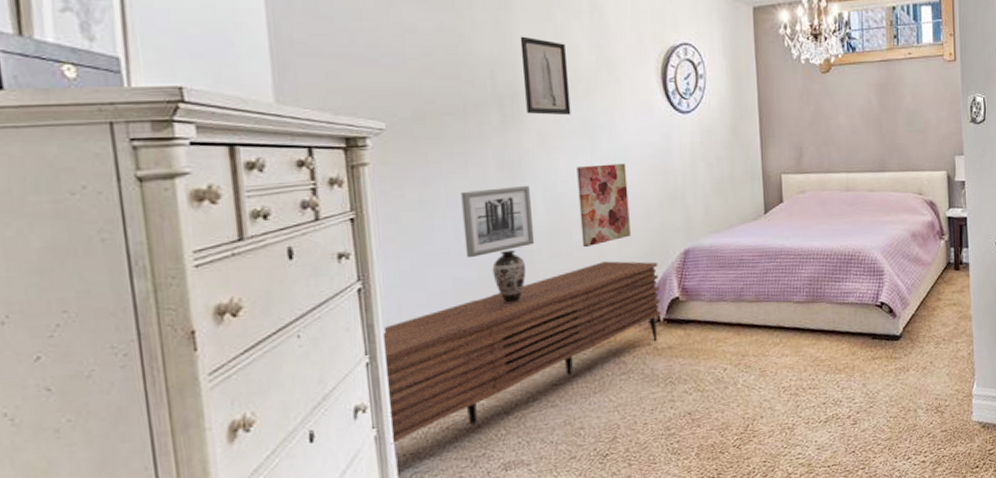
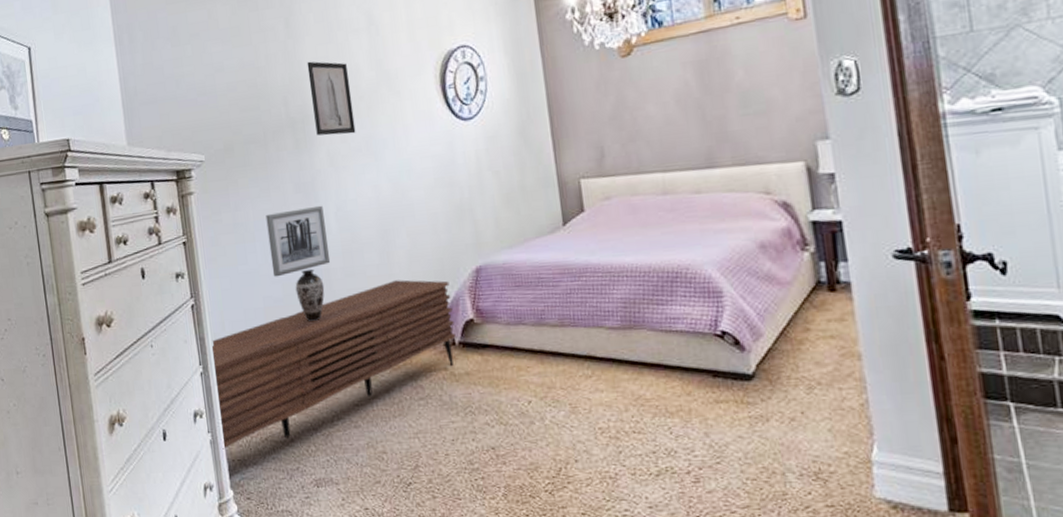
wall art: present [576,163,631,248] -> none [364,178,420,266]

